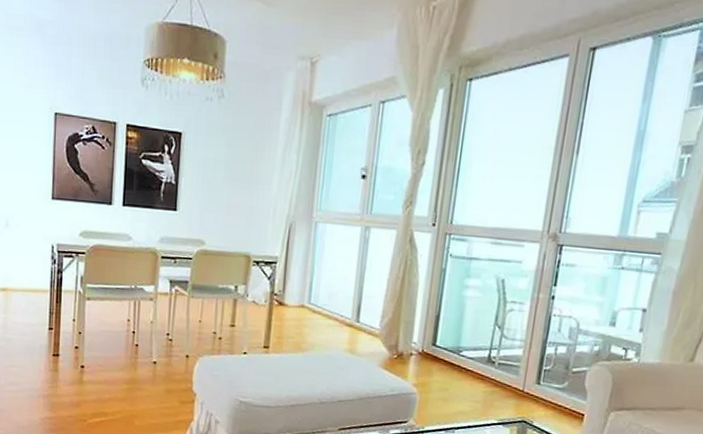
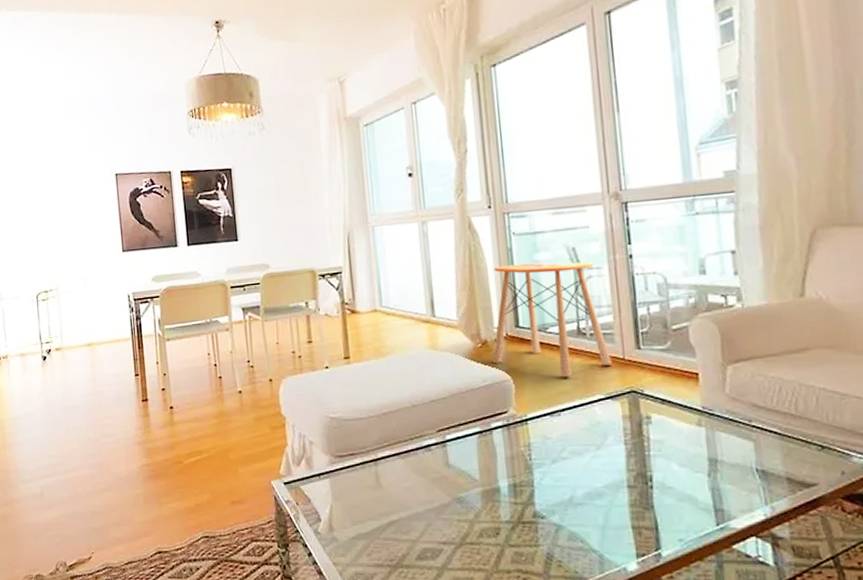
side table: none [404,284,518,399] -> present [492,261,612,376]

